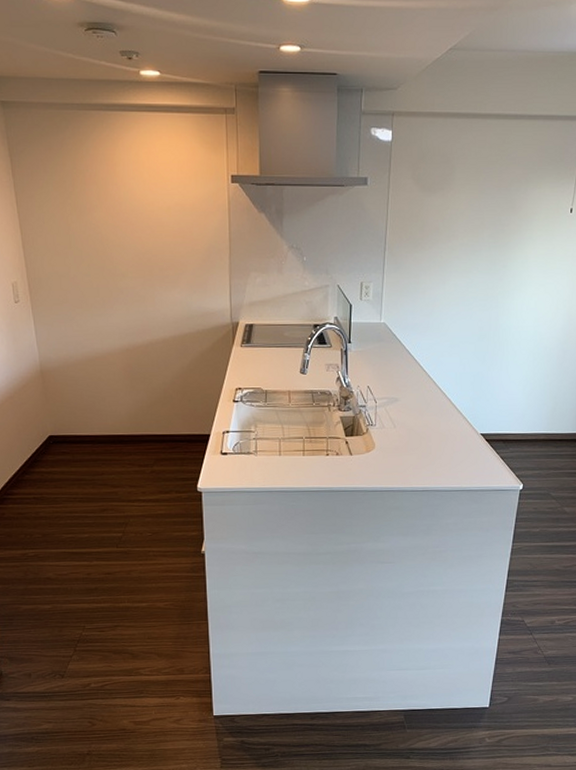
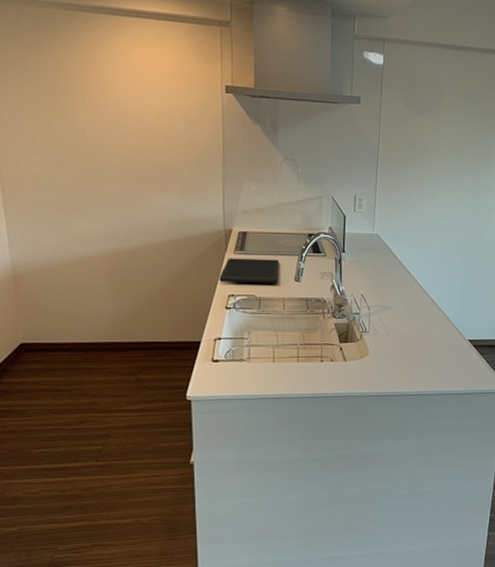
cutting board: none [226,351,286,377] -> present [219,258,280,284]

